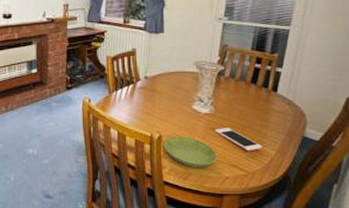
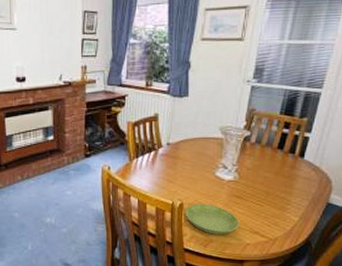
cell phone: present [215,128,263,152] -> none [238,195,286,218]

